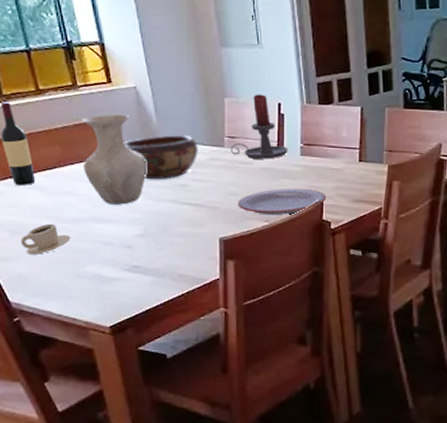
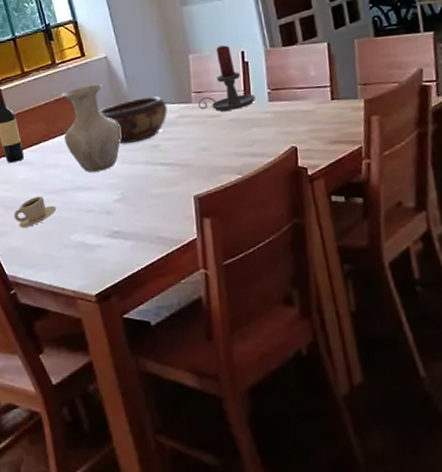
plate: present [238,188,326,216] -> none [209,135,300,168]

